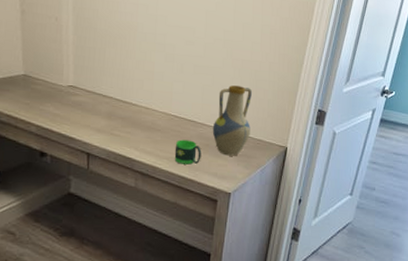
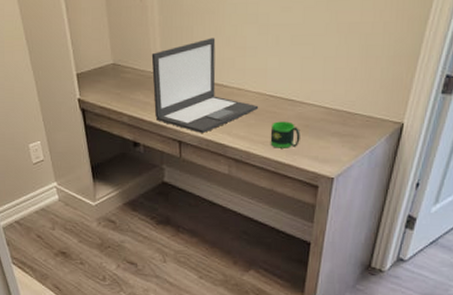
laptop: none [63,60,165,148] -> present [151,38,259,134]
vase: present [212,85,252,156] -> none [313,55,361,137]

